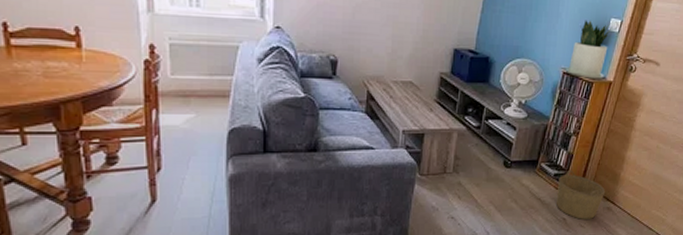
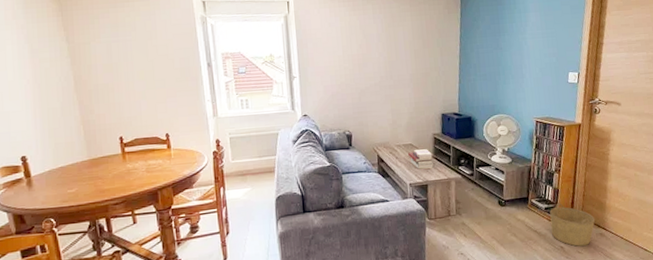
books: none [406,88,435,116] -> present [408,149,434,170]
planter: present [565,20,612,79] -> none [537,76,573,124]

